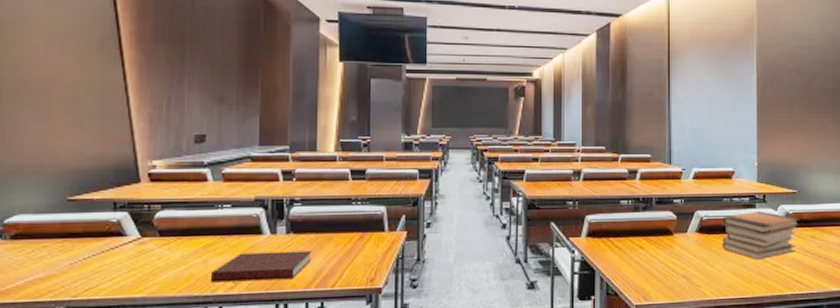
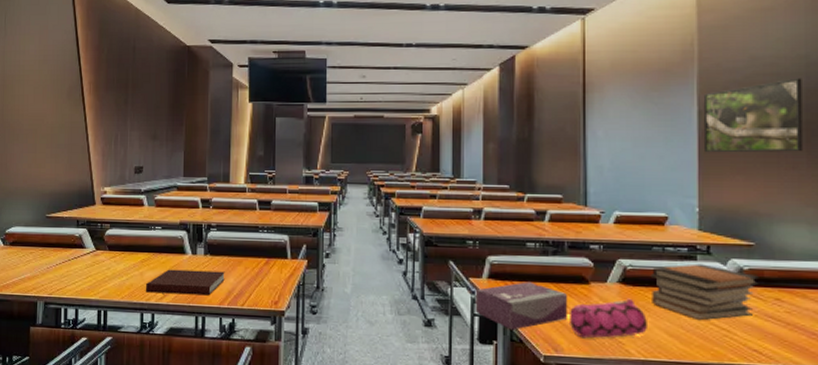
tissue box: none [575,237,656,284] -> present [475,282,568,330]
pencil case: none [657,245,720,285] -> present [570,298,649,339]
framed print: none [760,52,830,115] -> present [703,78,803,153]

